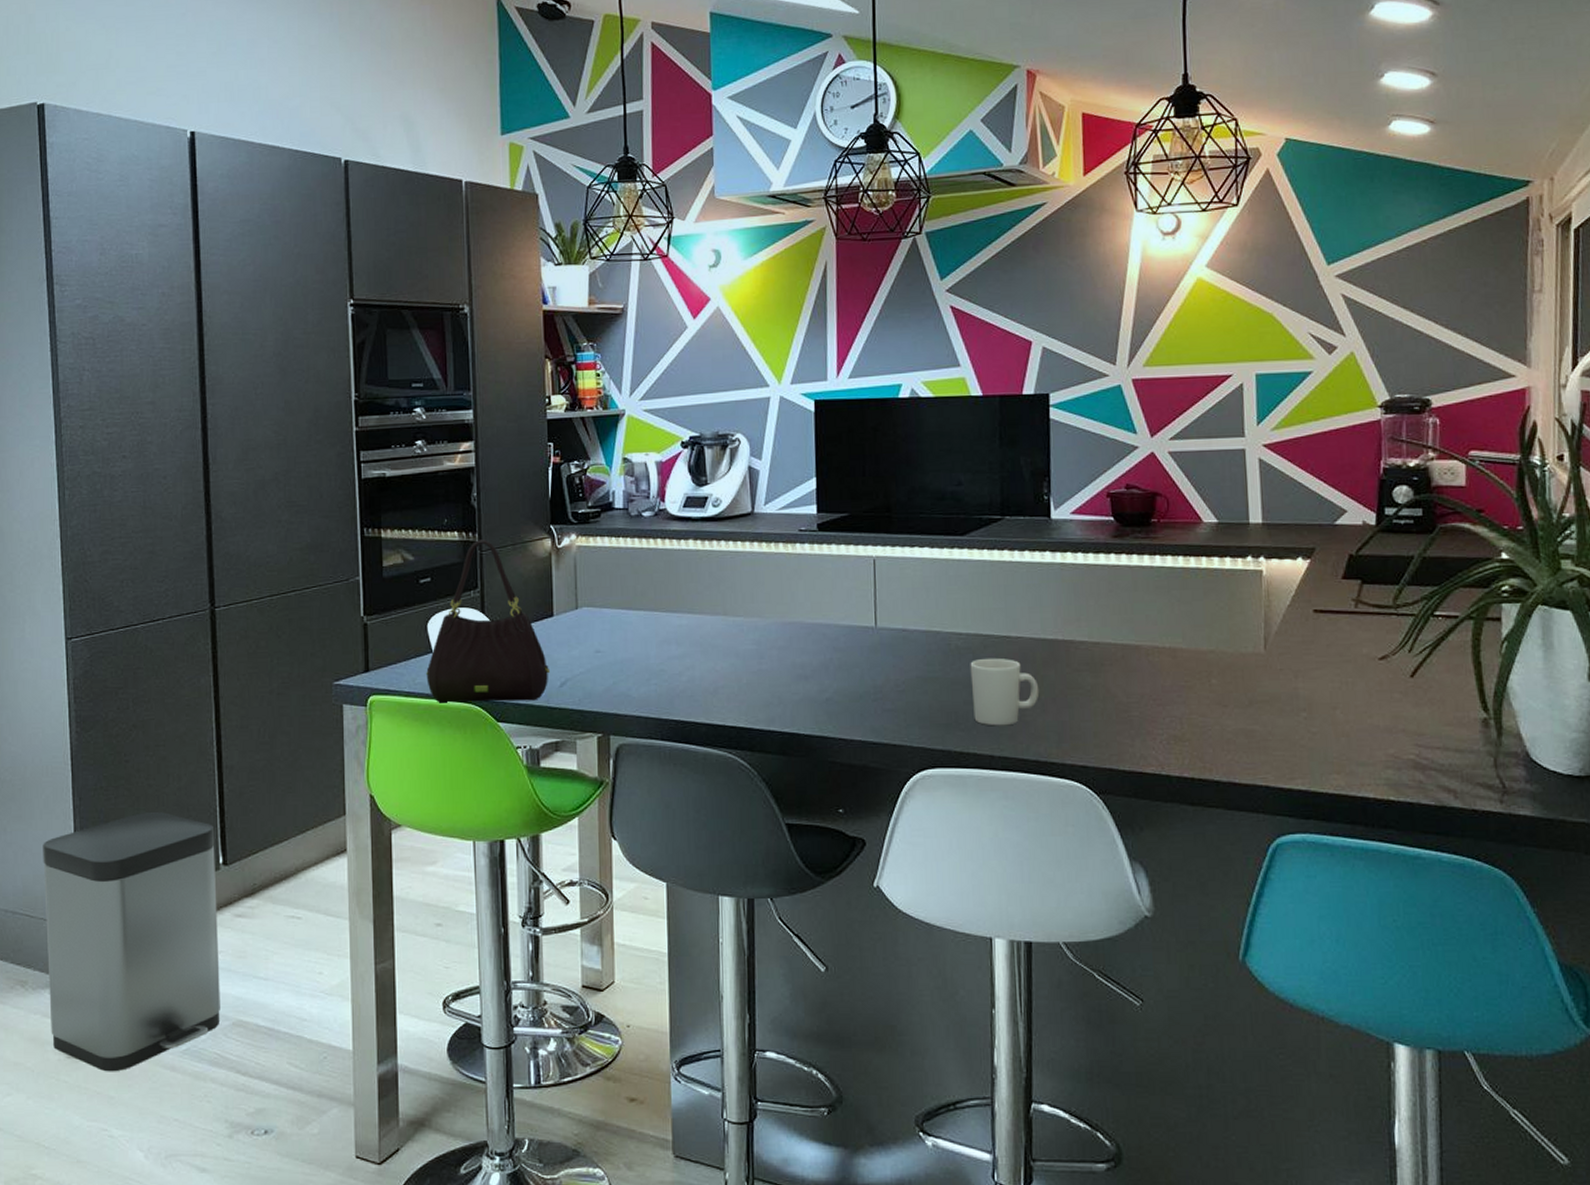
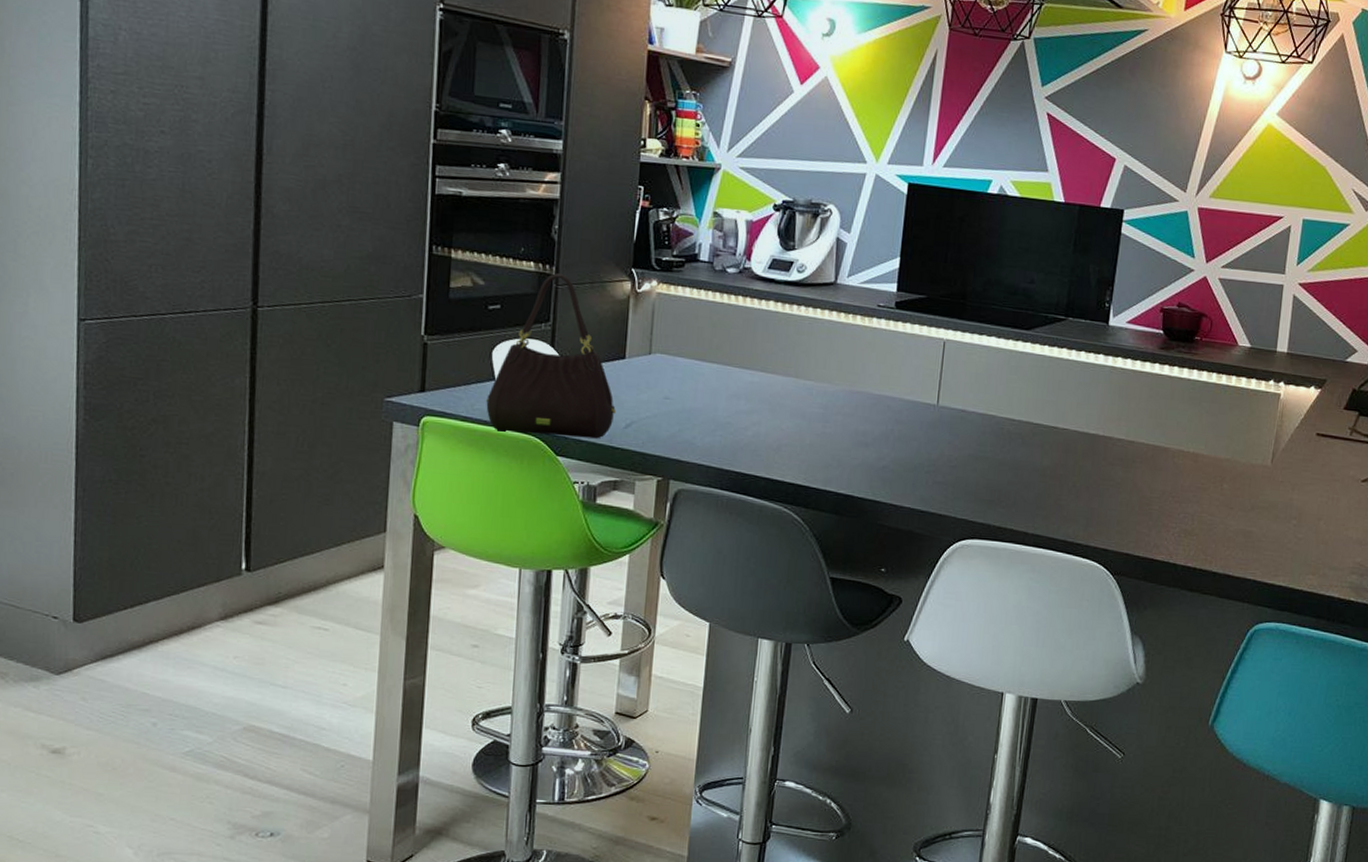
pedal bin: present [43,811,220,1072] -> none [33,509,239,769]
mug: present [970,658,1040,726] -> none [1015,444,1076,508]

